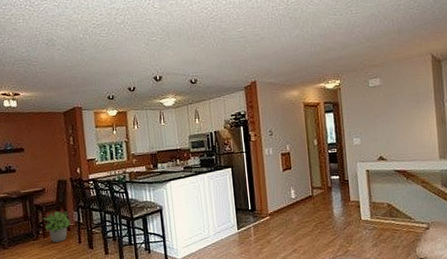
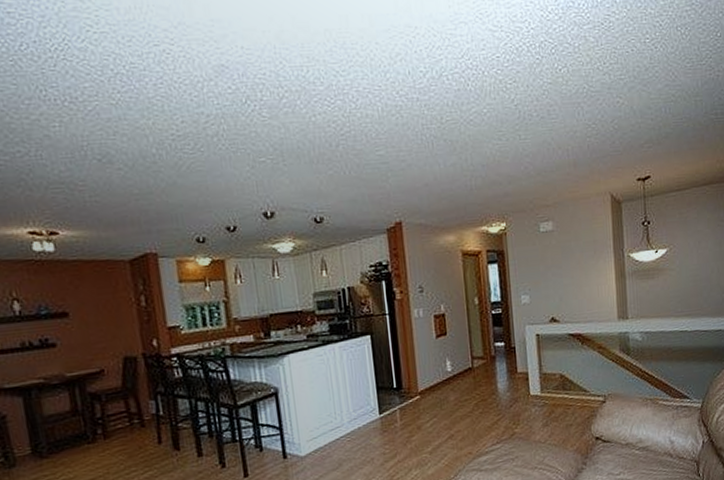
potted plant: present [43,211,71,243] -> none [102,400,145,445]

